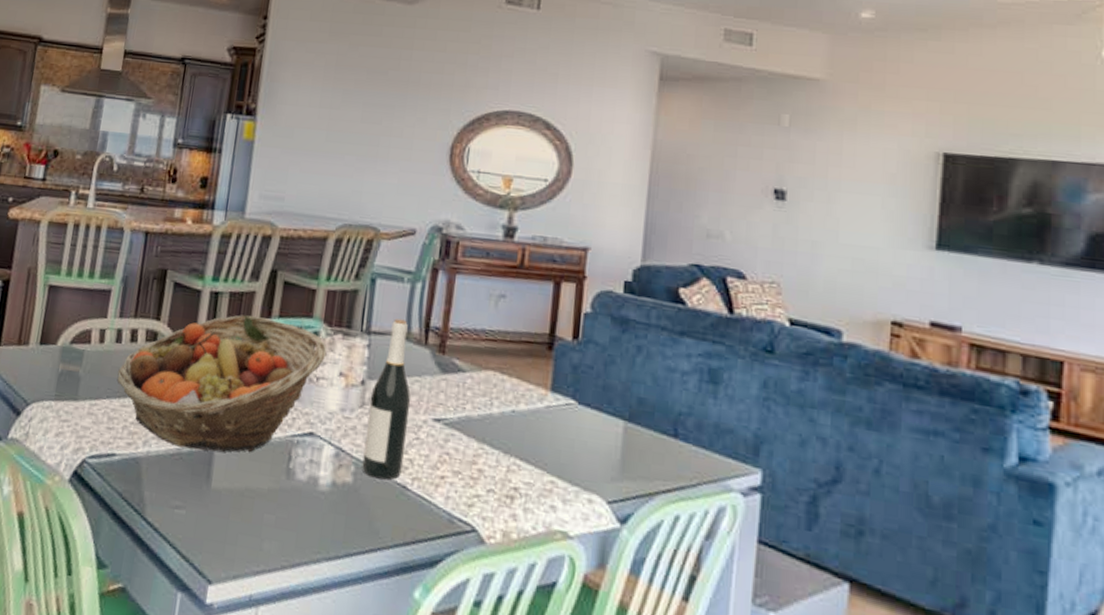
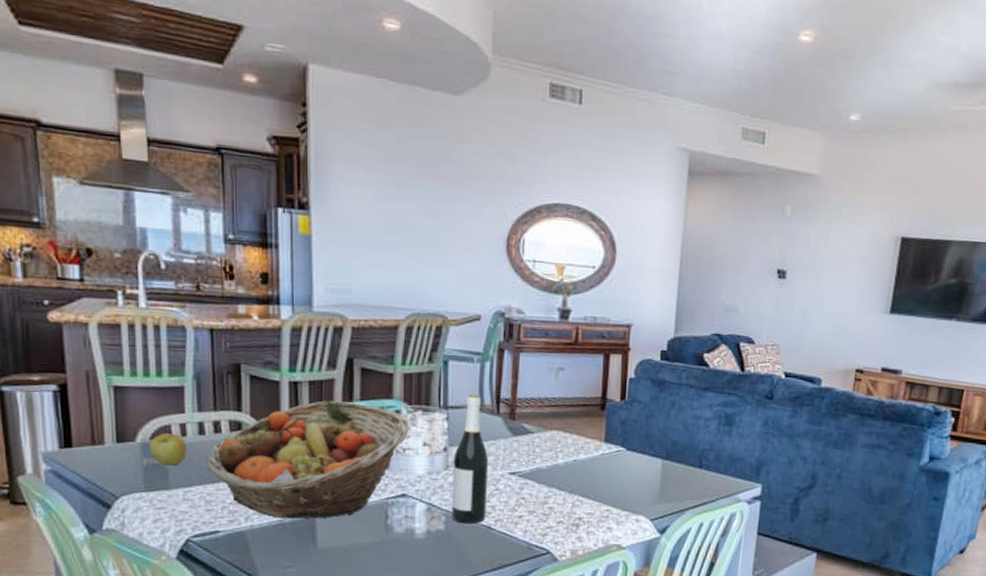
apple: none [67,338,103,375] -> present [149,433,188,466]

